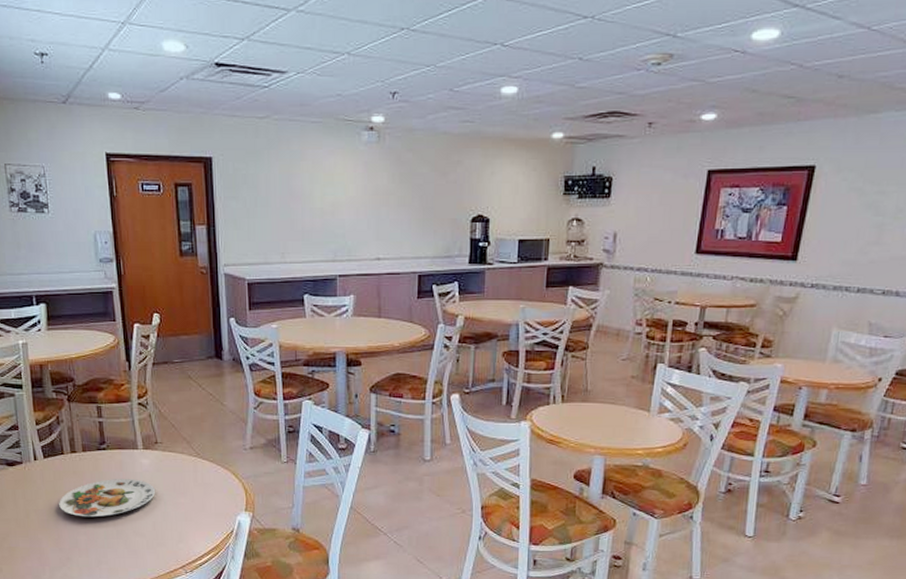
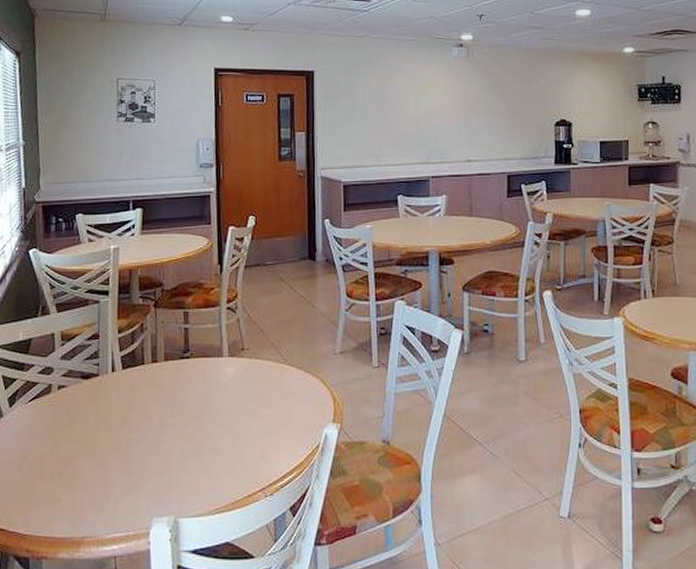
plate: present [59,479,156,517] -> none [133,390,239,435]

